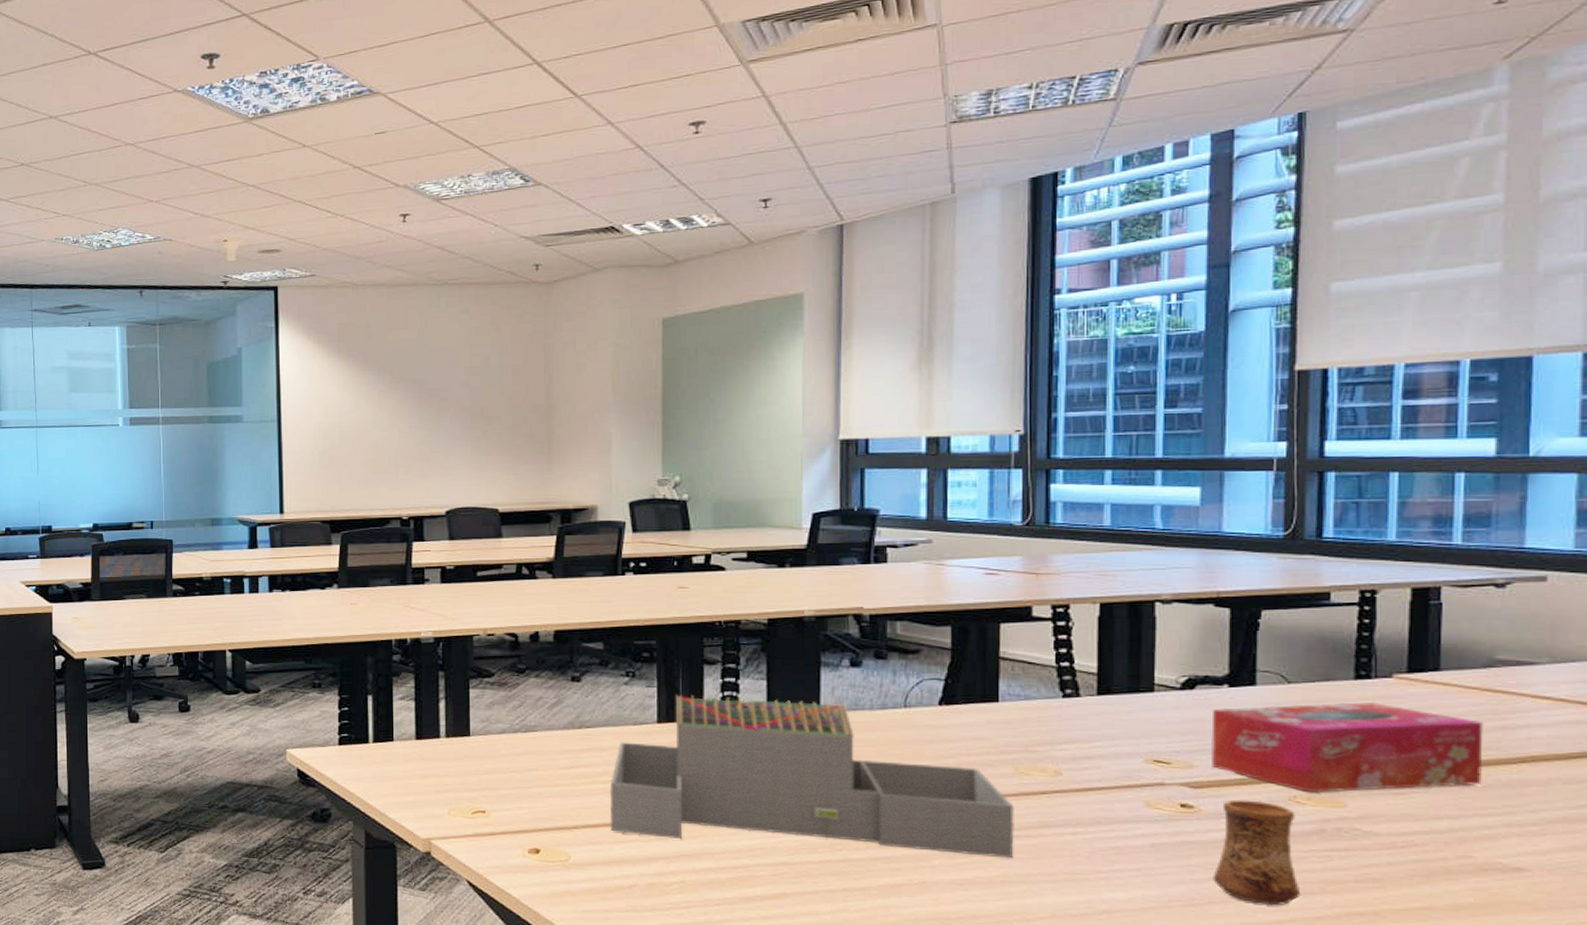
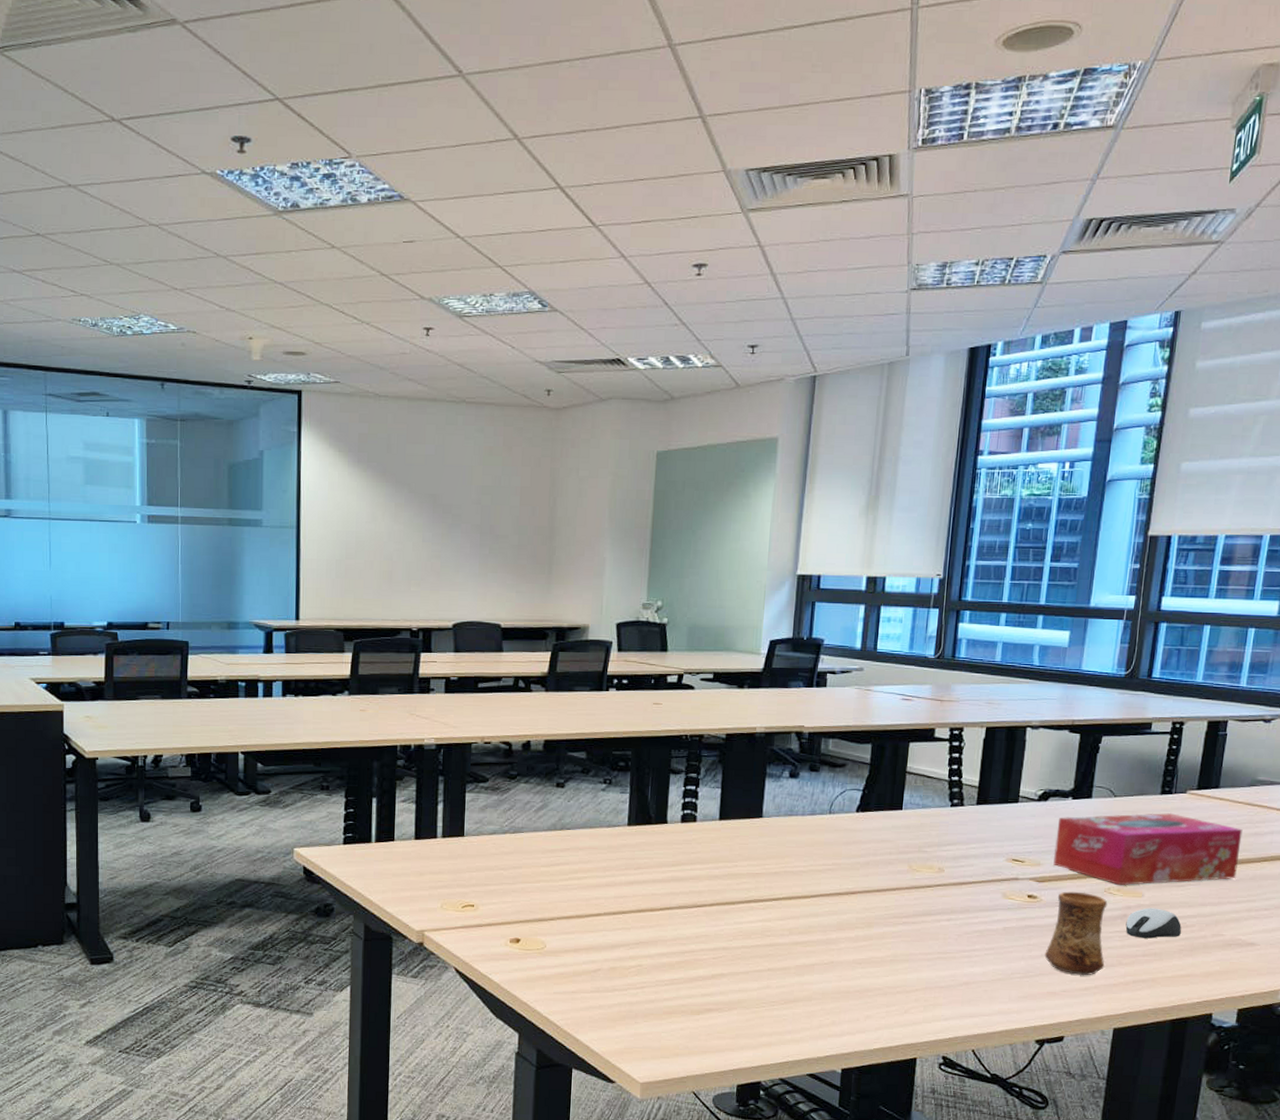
architectural model: present [611,694,1014,859] -> none [582,800,906,941]
computer mouse: none [1325,821,1408,860] -> present [1125,908,1182,939]

